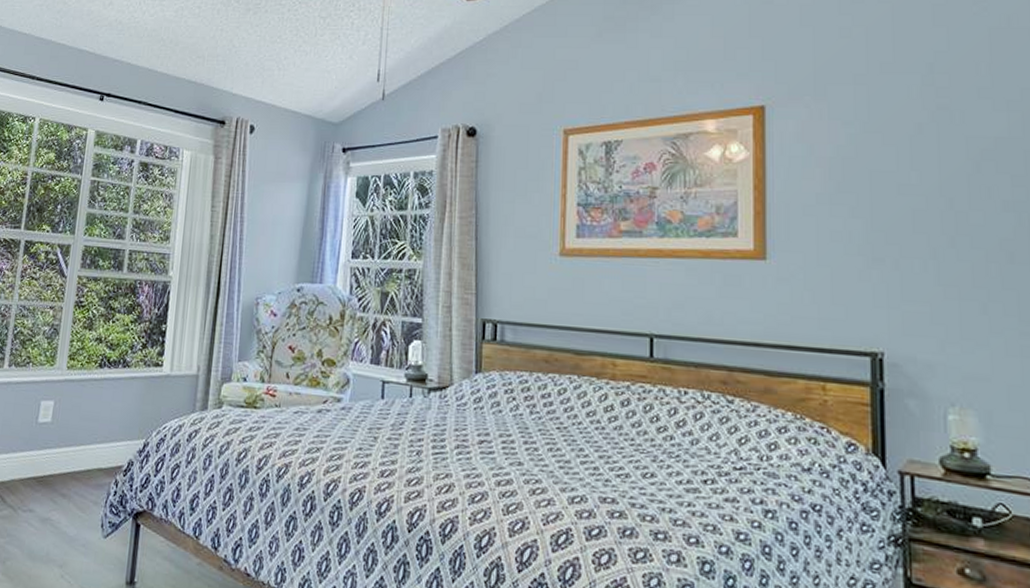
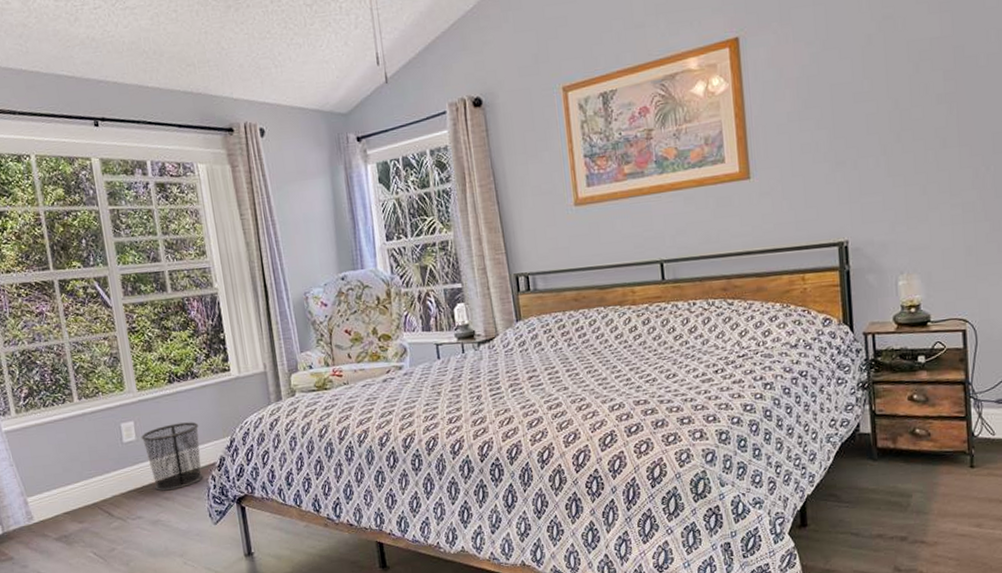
waste bin: none [55,412,117,488] -> present [141,422,203,491]

